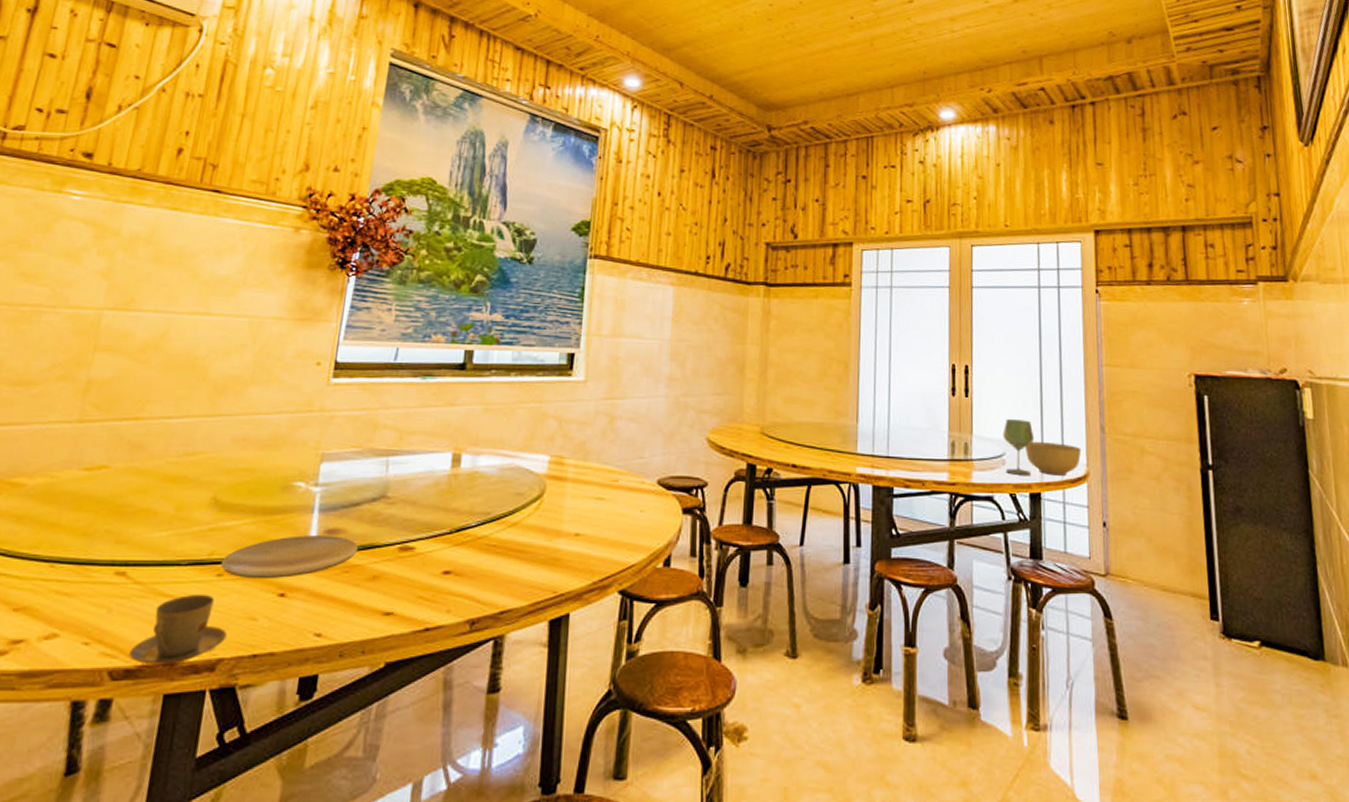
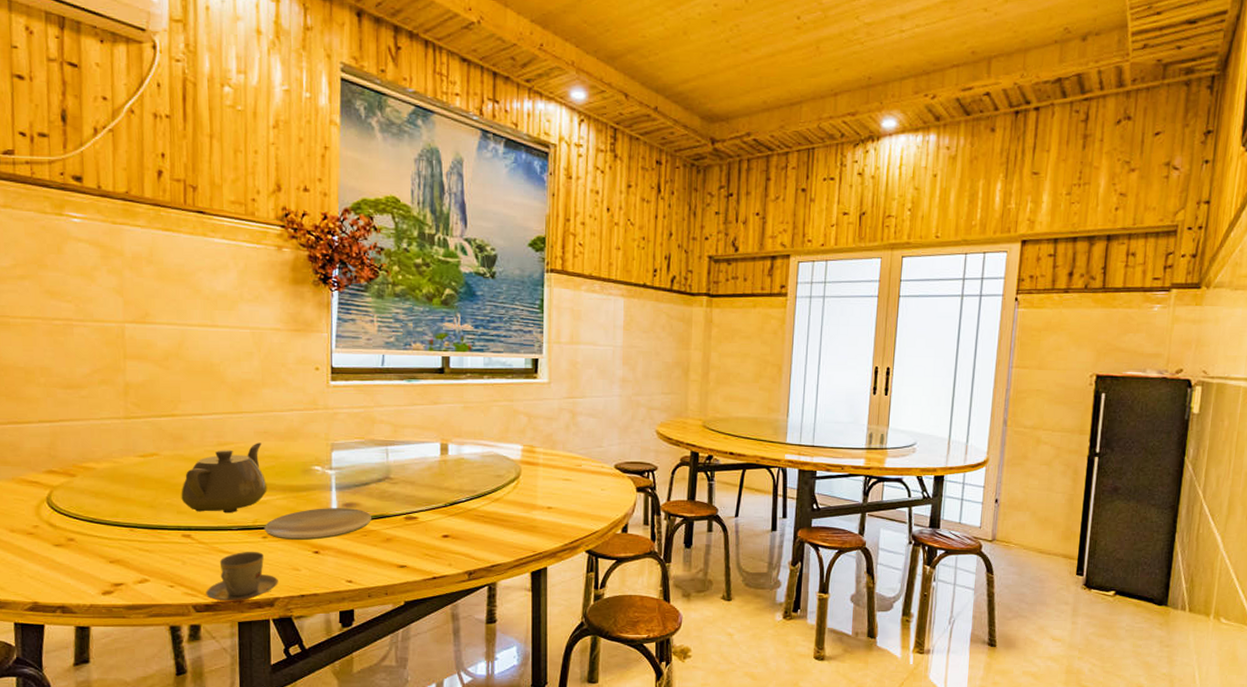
teapot: none [124,452,238,543] -> present [181,443,267,514]
wine glass: present [1002,419,1035,475] -> none [915,414,944,461]
bowl: present [1026,441,1082,476] -> none [934,433,984,462]

